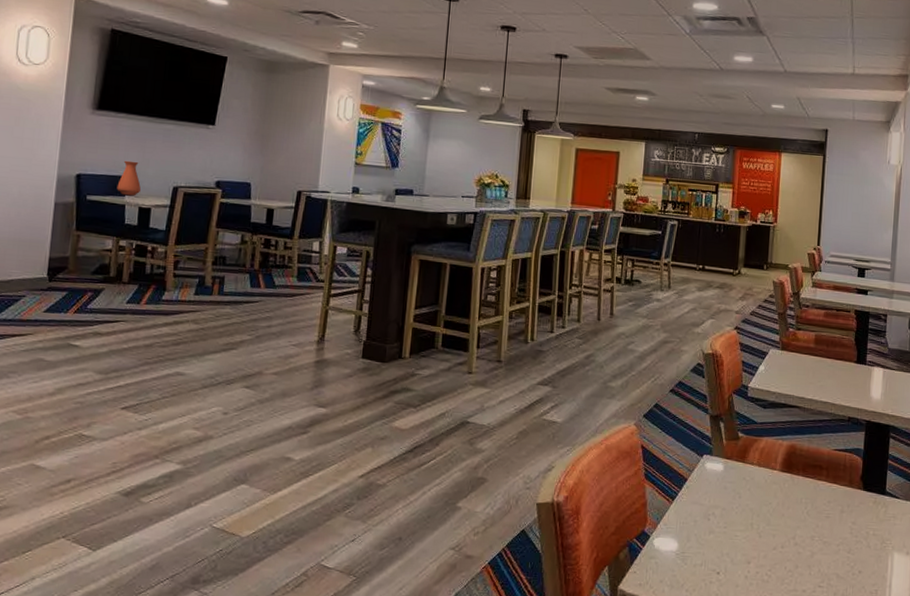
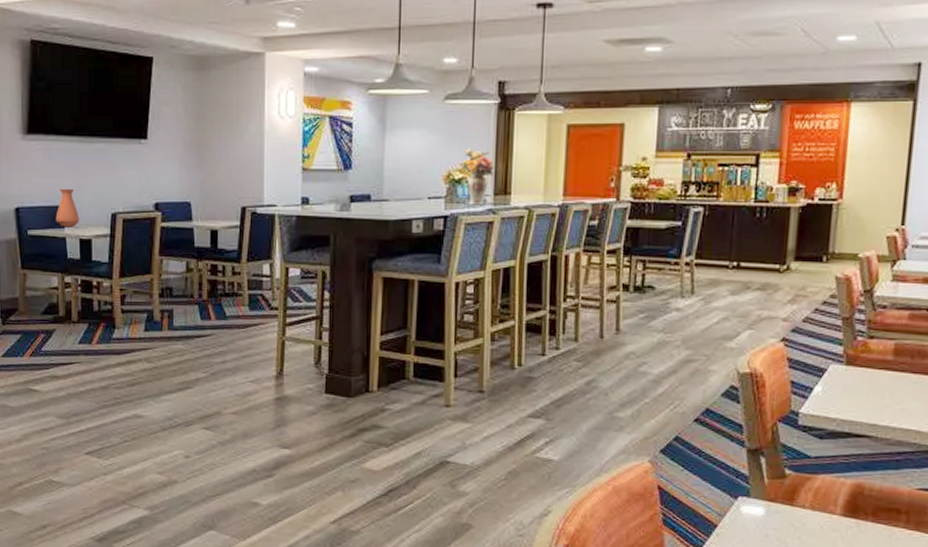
flower arrangement: none [489,159,518,206] -> present [459,148,495,205]

